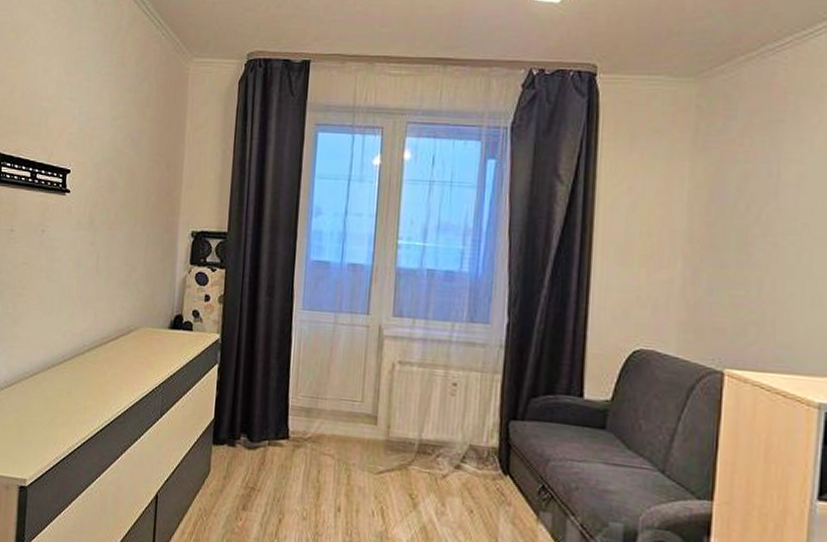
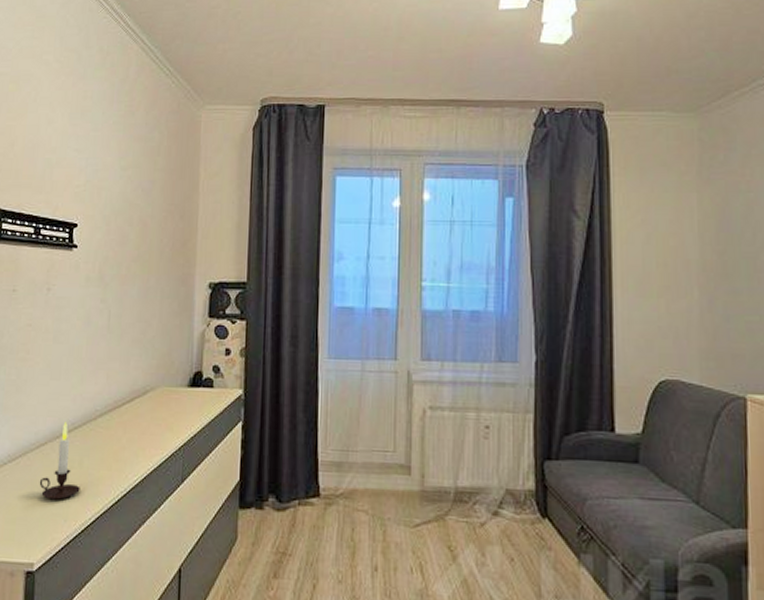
candle: none [32,354,69,425] -> present [39,421,80,500]

